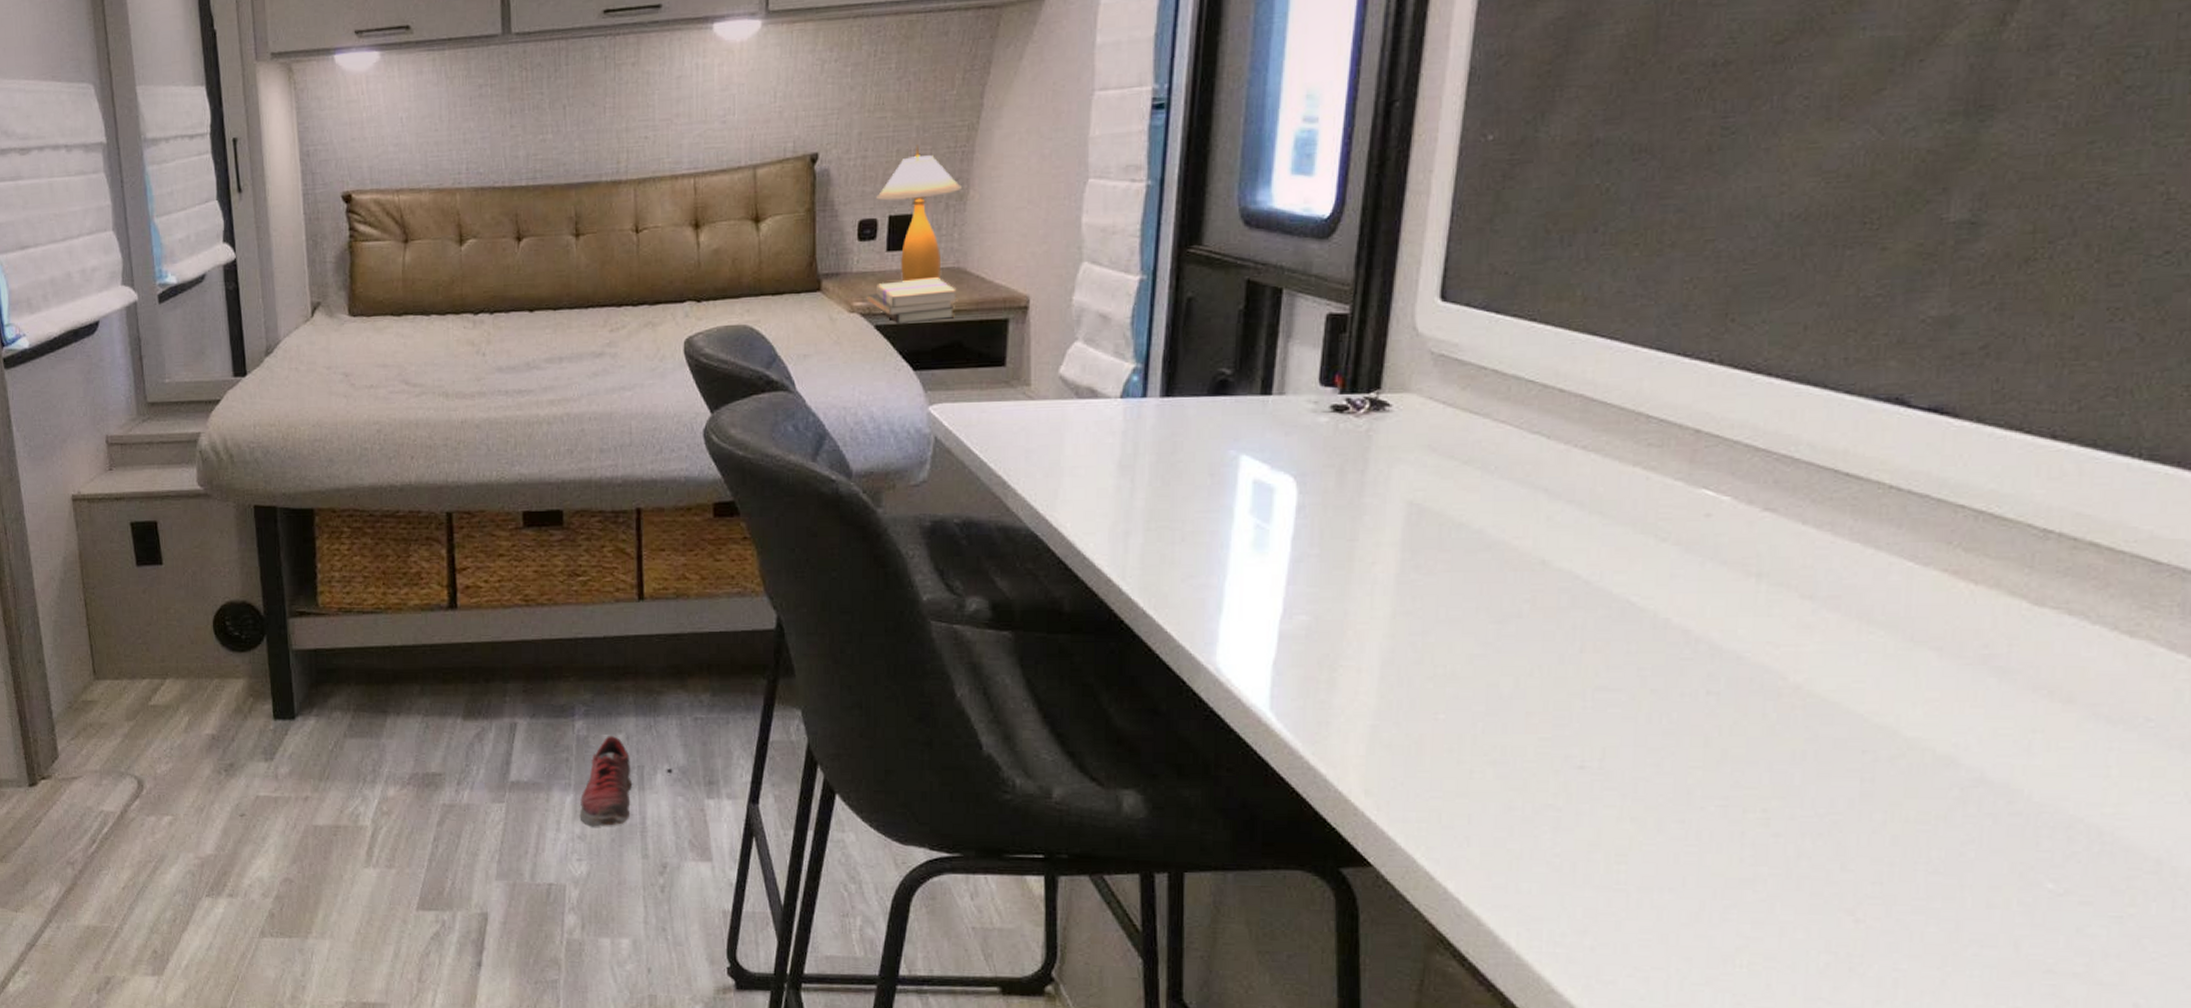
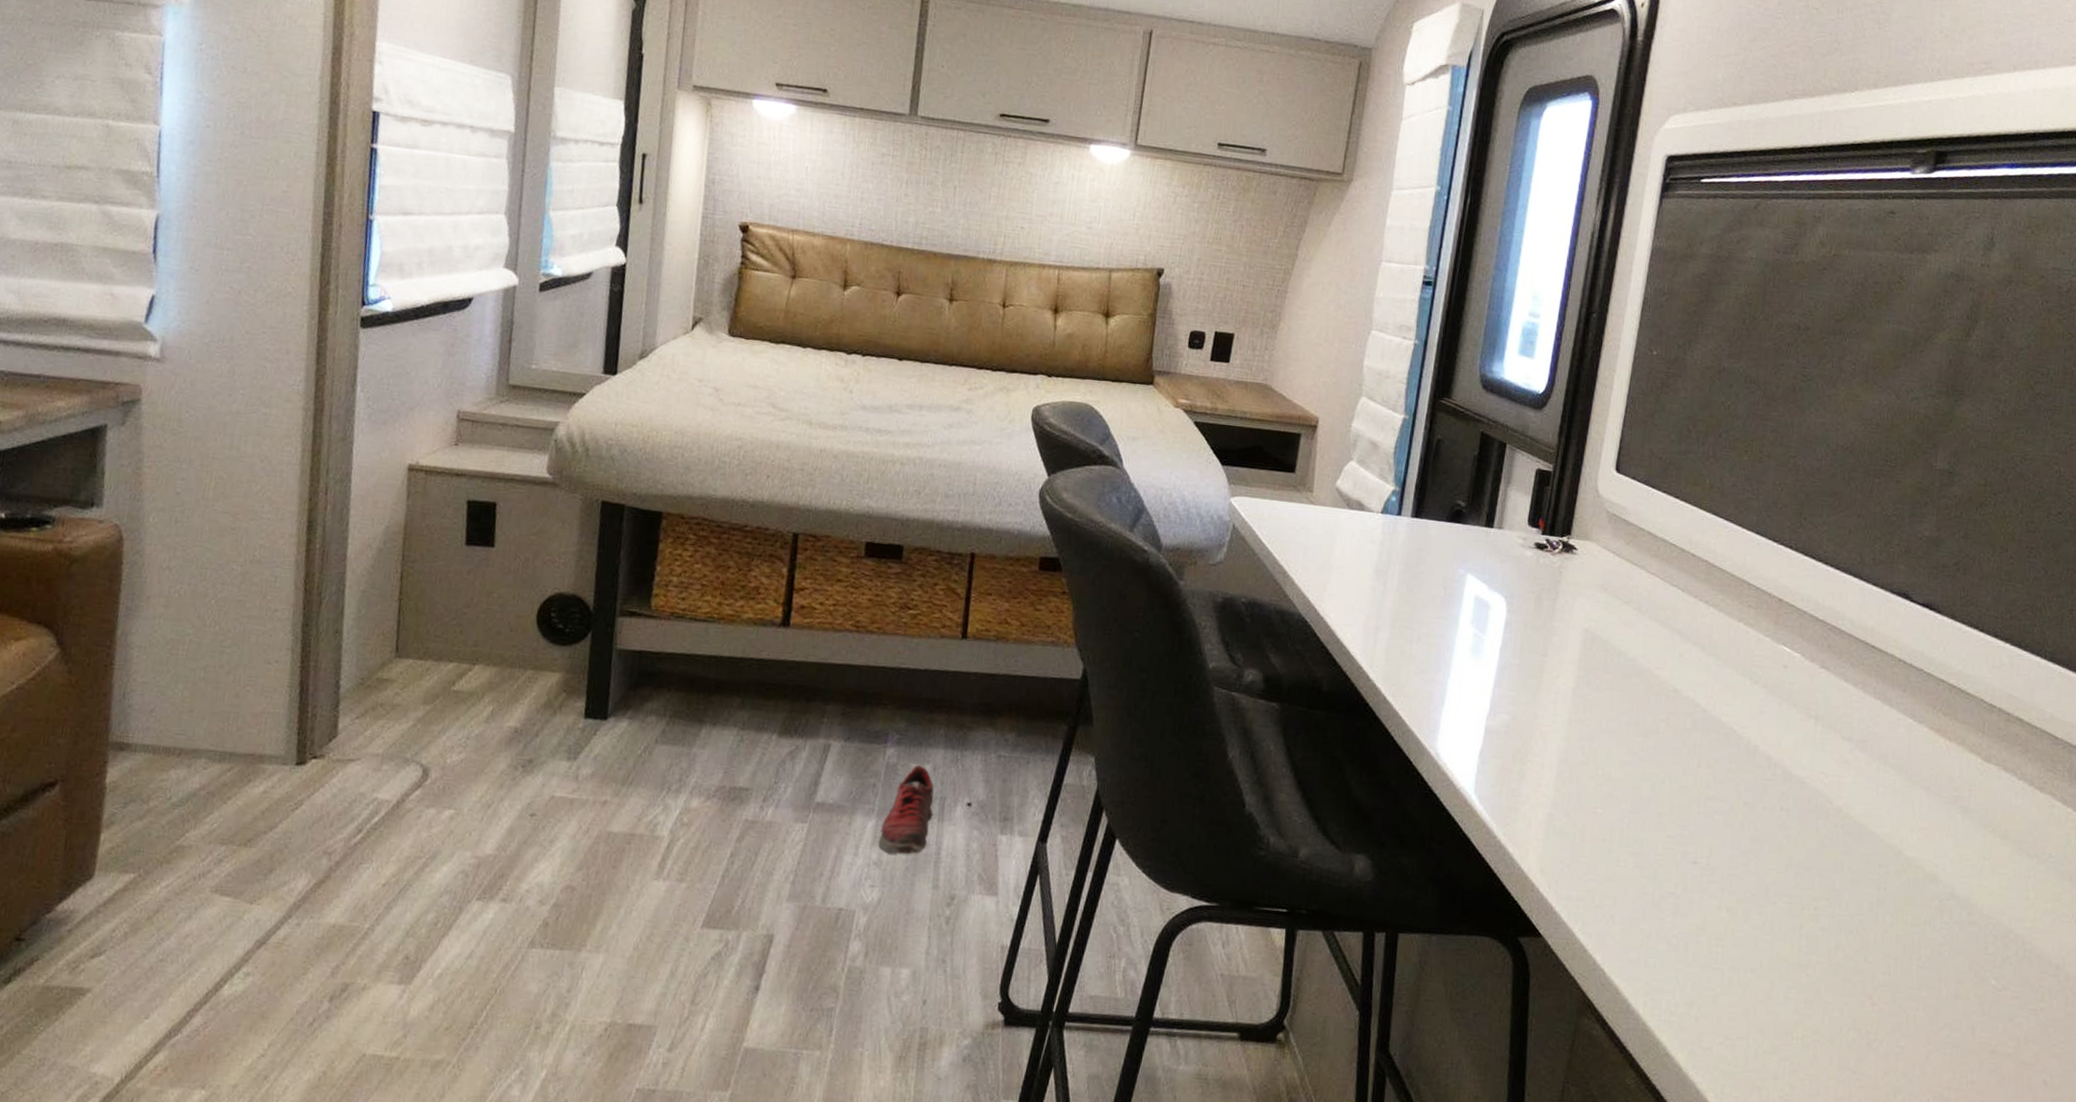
books: present [866,277,957,324] -> none [1190,386,1263,426]
table lamp: present [877,145,963,282] -> none [1207,278,1276,391]

